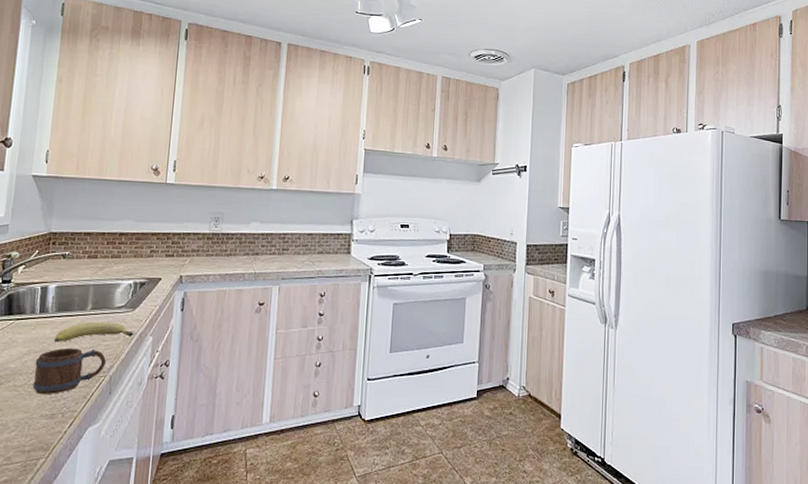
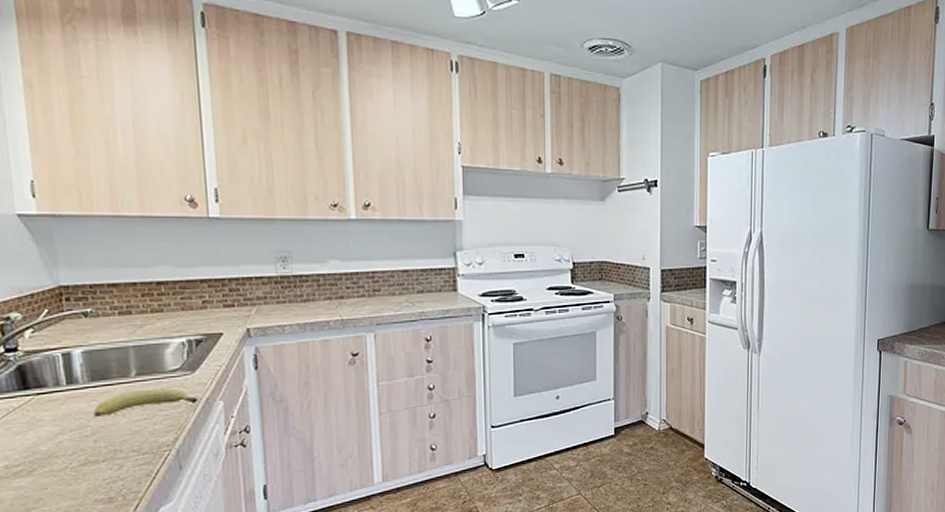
mug: present [32,347,106,395] -> none [73,420,168,478]

